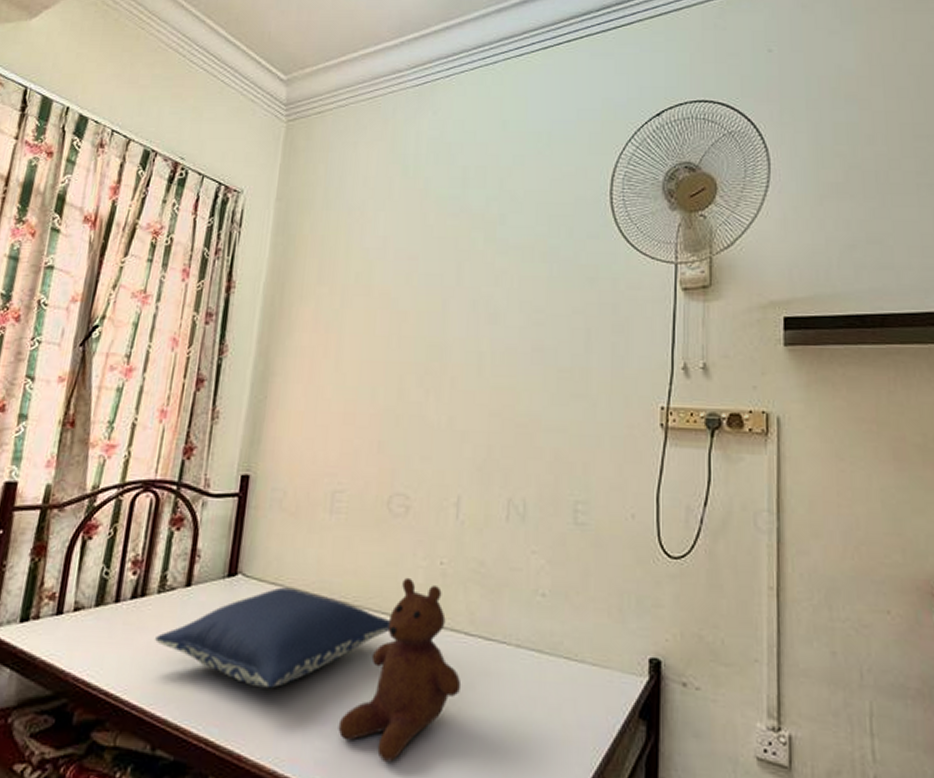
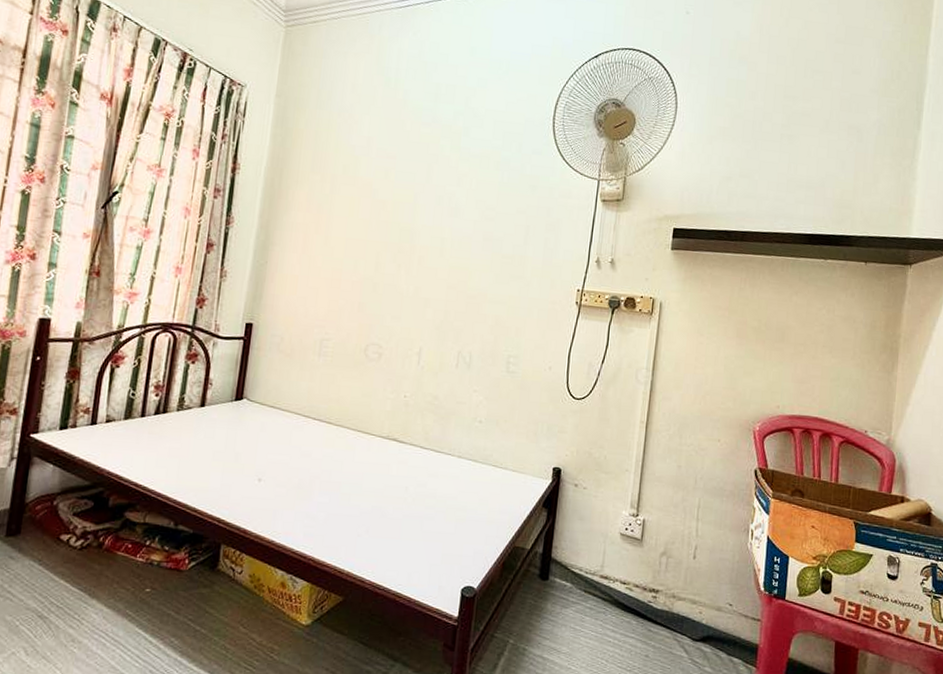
pillow: present [154,587,391,689] -> none [175,409,365,483]
teddy bear: present [338,577,462,762] -> none [322,405,417,535]

